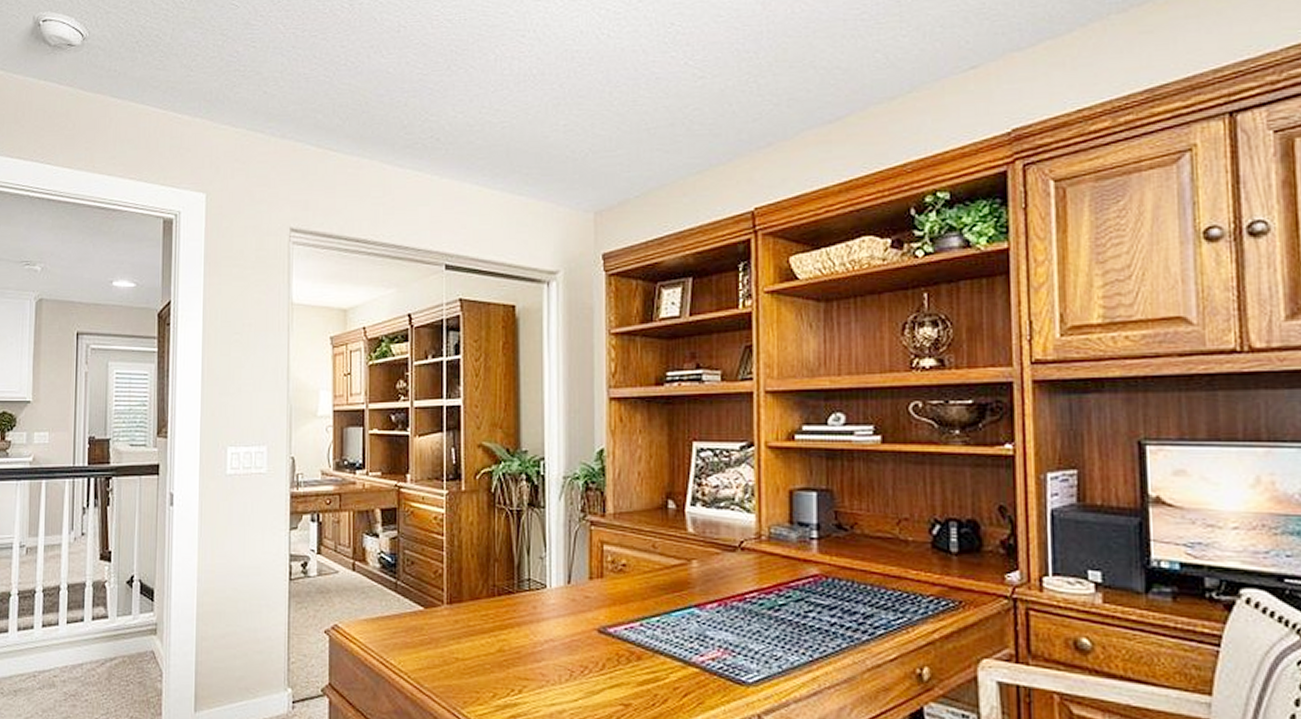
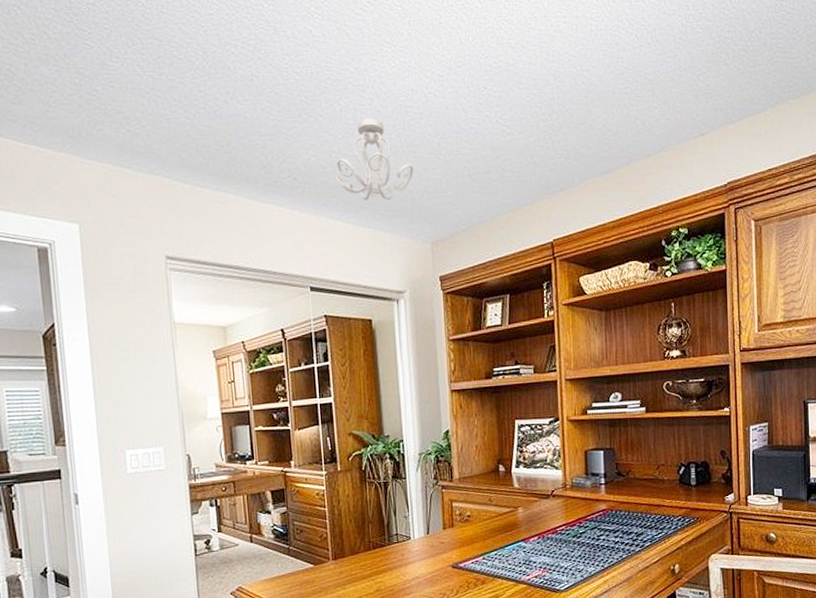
ceiling light fixture: none [484,66,577,163] -> present [335,118,413,201]

